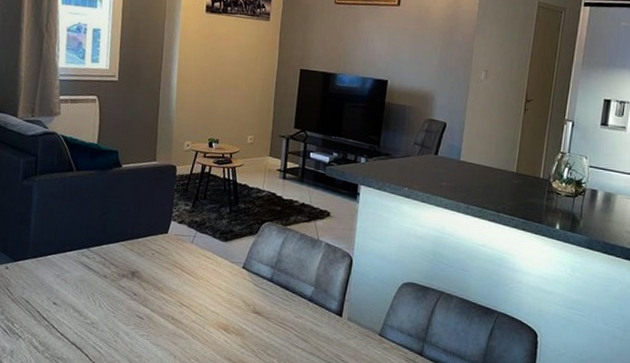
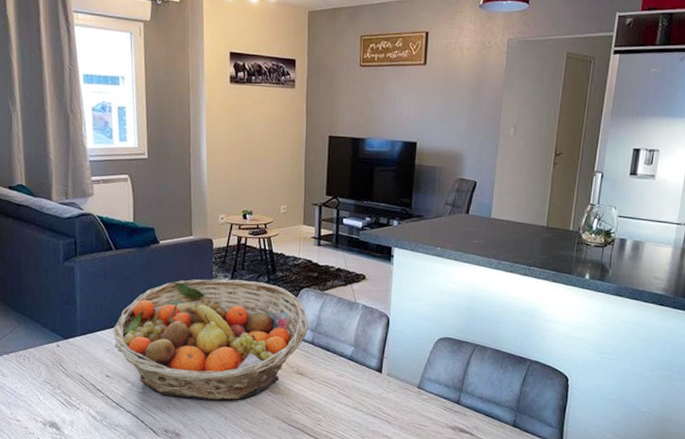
fruit basket: none [65,206,269,337] -> present [112,279,309,401]

